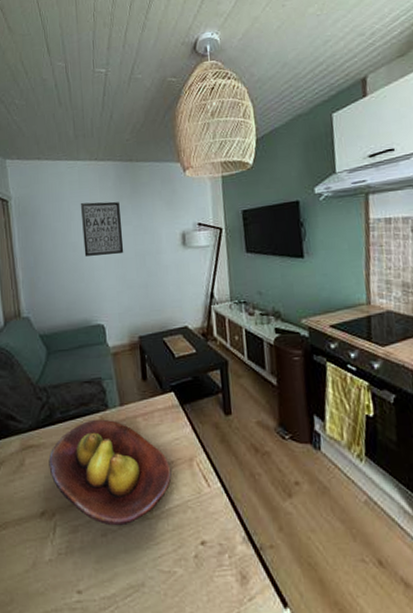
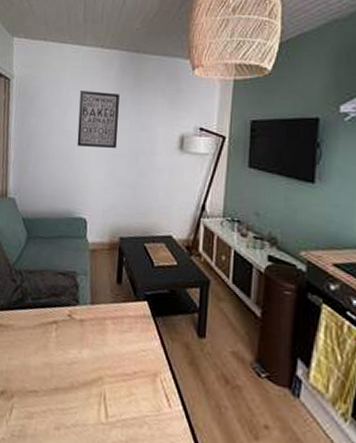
fruit bowl: present [48,419,172,526] -> none [14,312,133,425]

